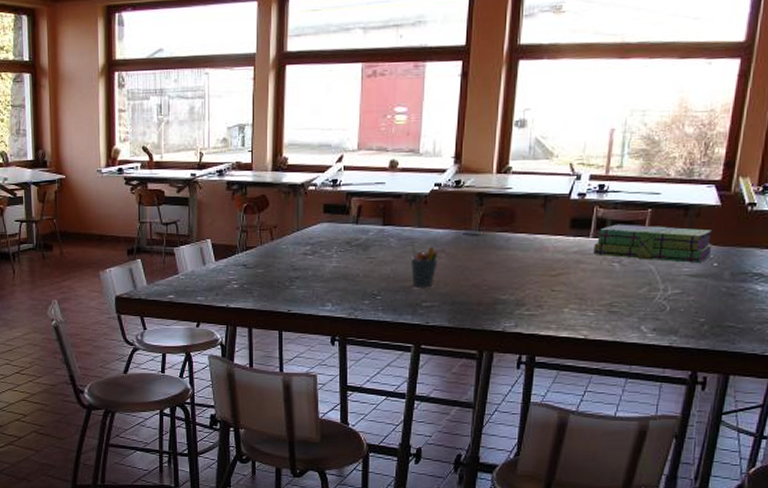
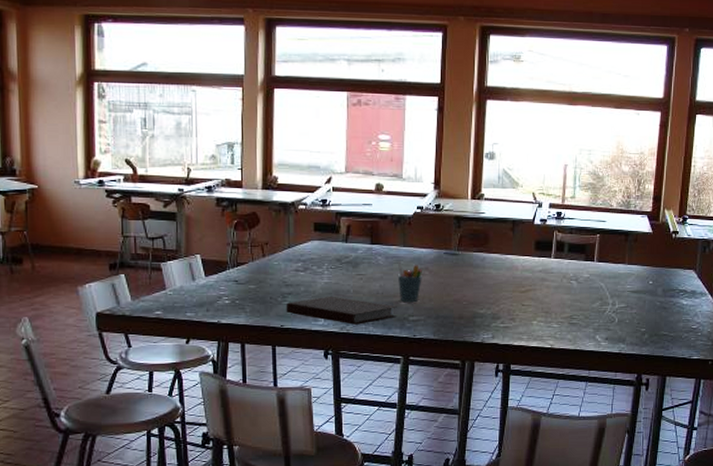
notebook: none [293,280,409,310] -> present [286,296,397,325]
stack of books: present [593,224,714,264] -> none [555,247,649,282]

